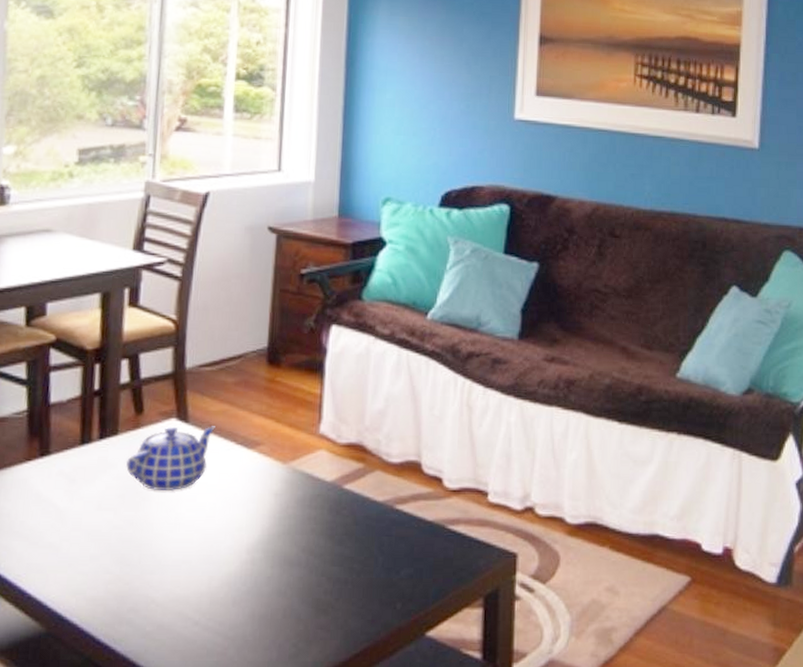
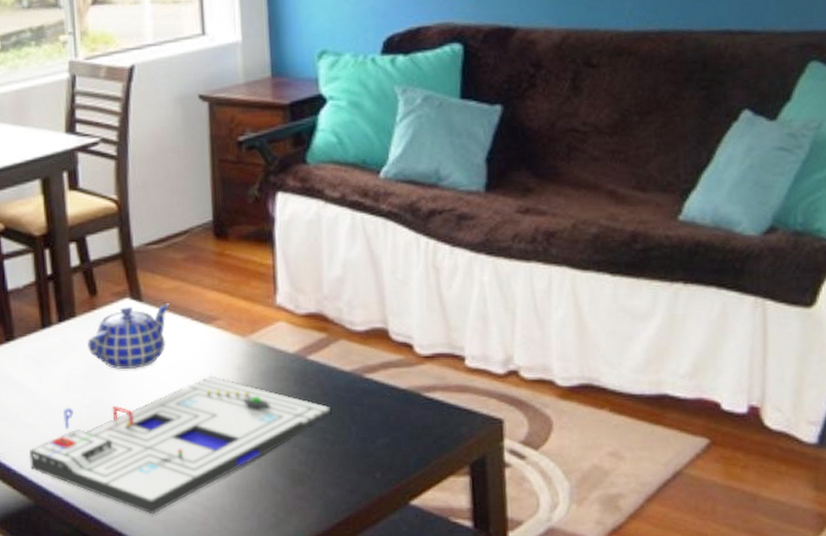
board game: none [47,501,360,643] -> present [29,376,331,514]

